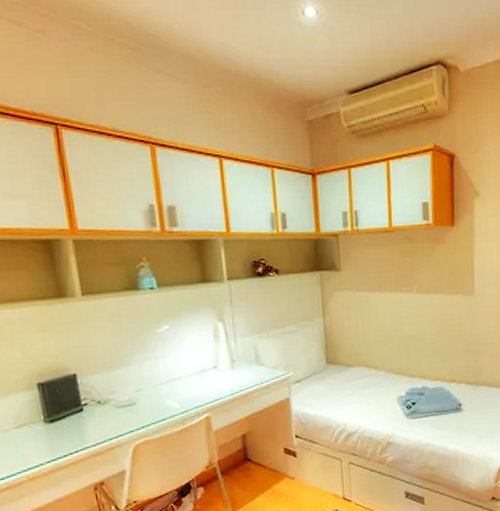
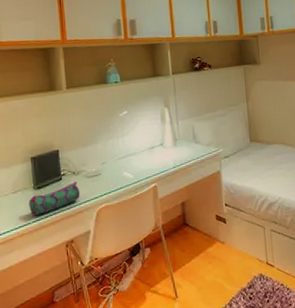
pencil case: none [39,411,110,456] -> present [29,180,80,216]

